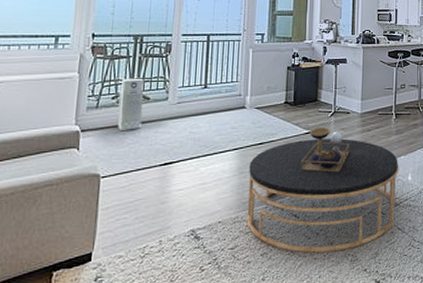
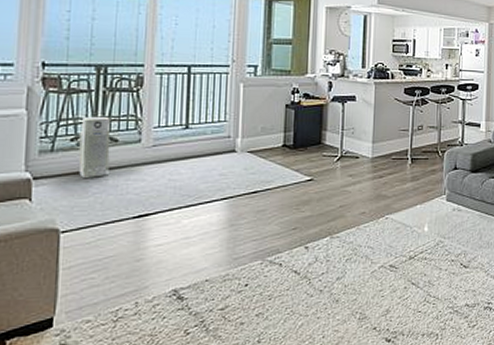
coffee table: present [246,127,399,253] -> none [238,174,415,312]

